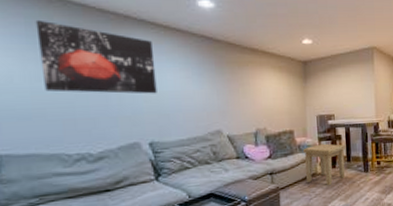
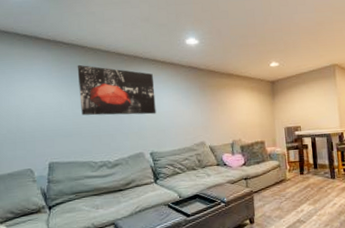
side table: present [303,143,345,186] -> none [274,152,313,191]

